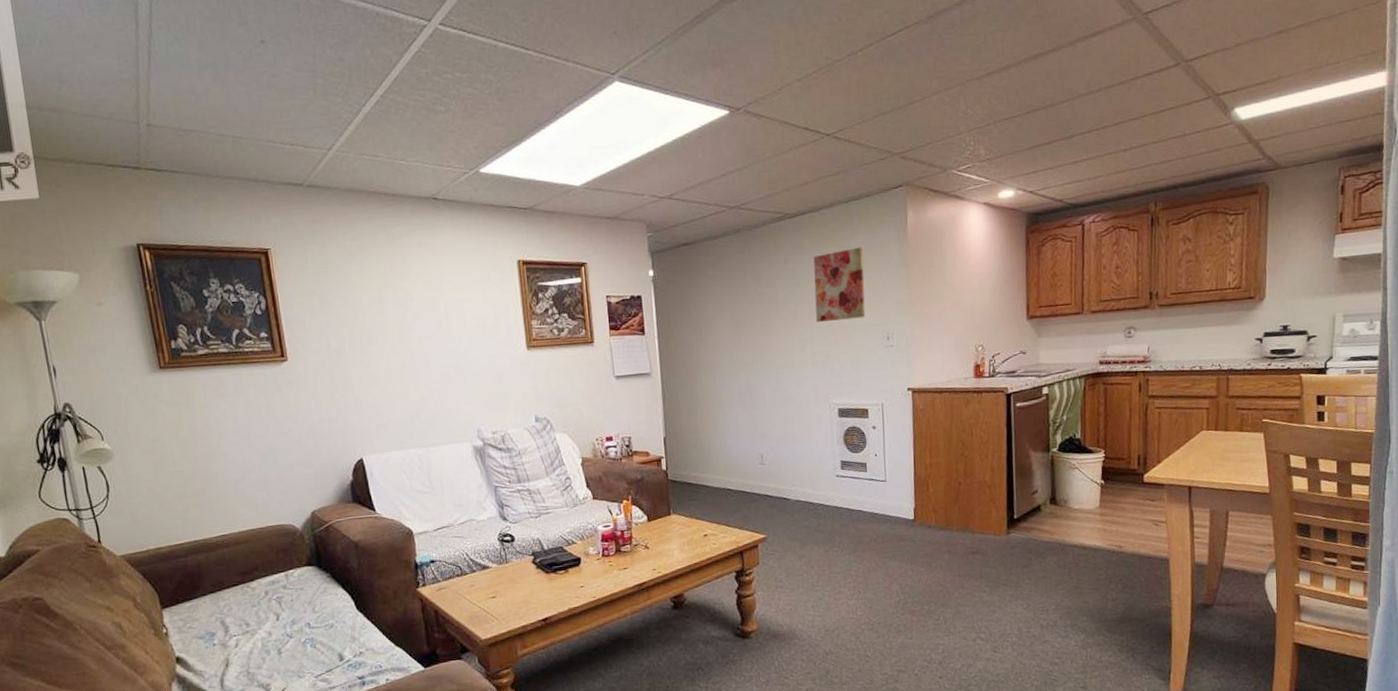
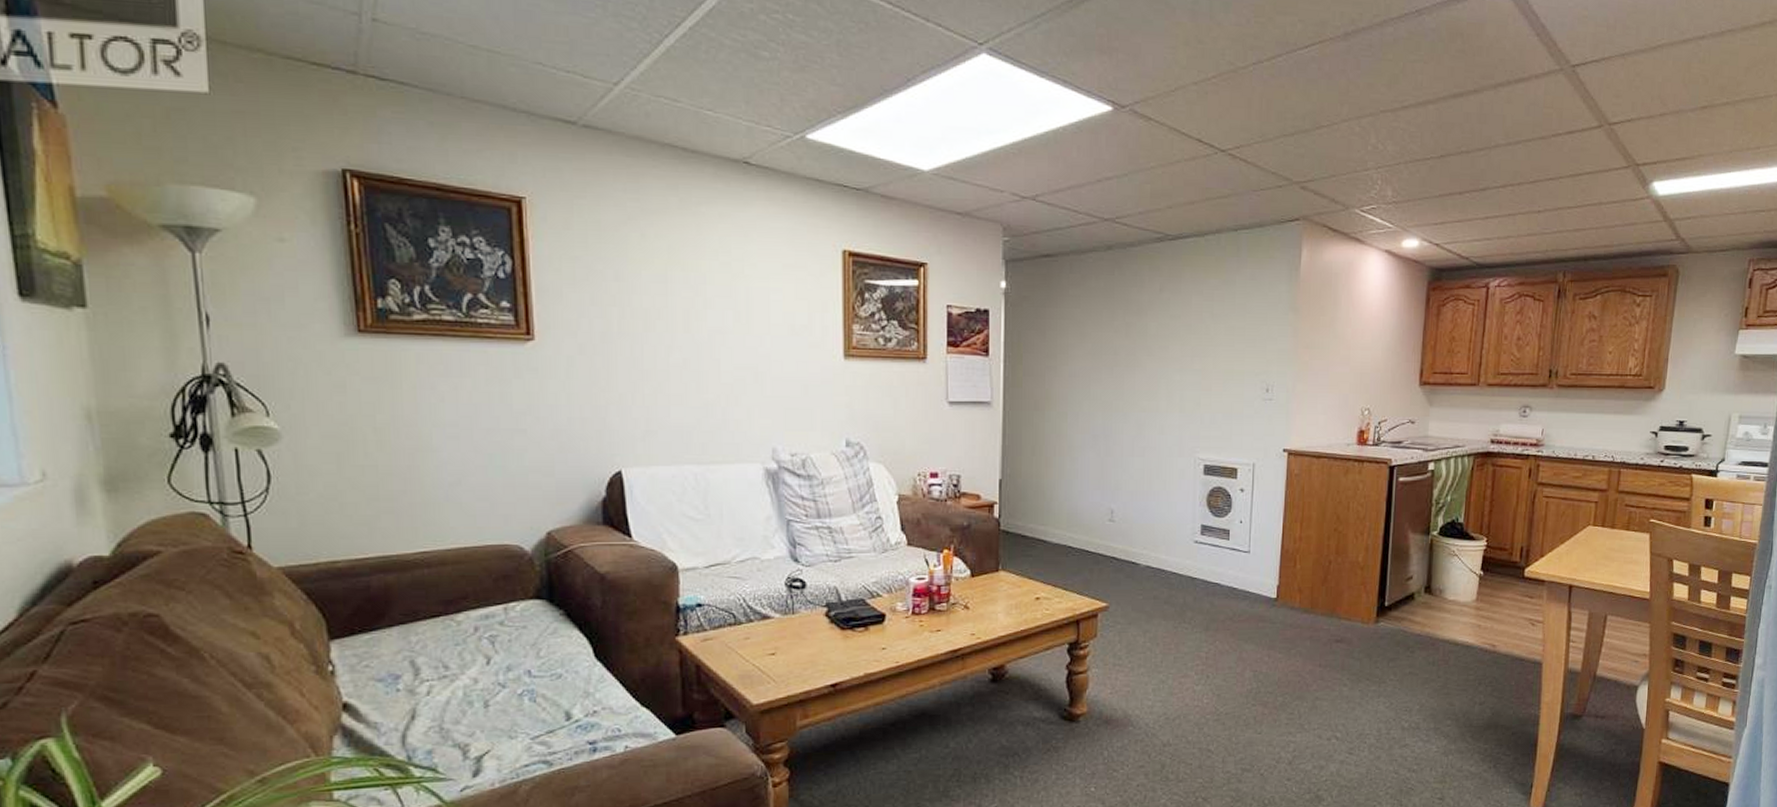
wall art: present [813,247,866,322] -> none [1188,283,1250,364]

